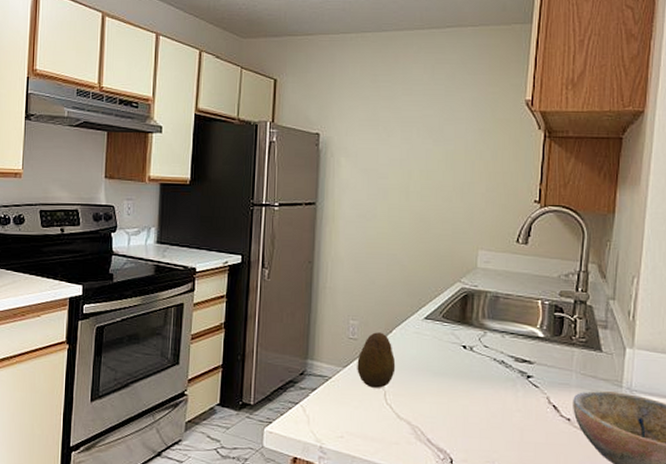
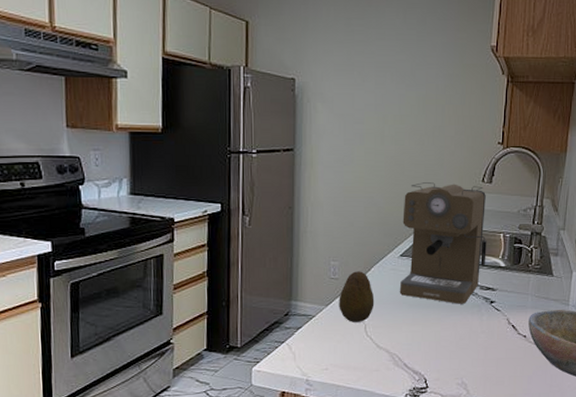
coffee maker: none [423,241,522,377] -> present [399,182,487,304]

